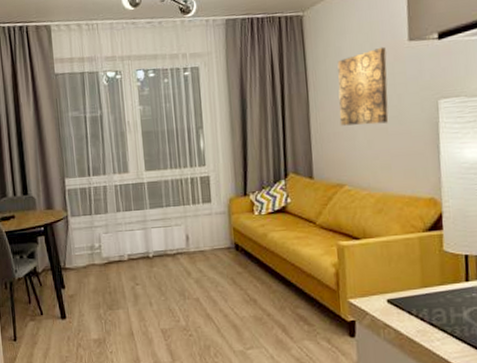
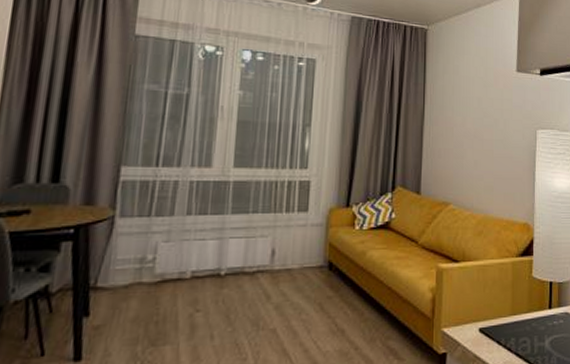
wall art: present [337,46,389,126] -> none [451,73,497,146]

